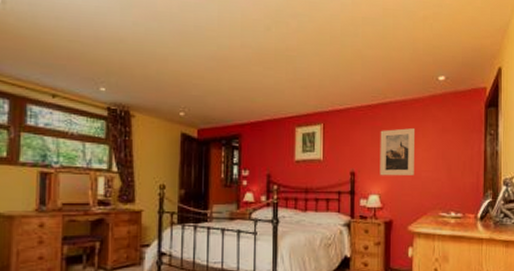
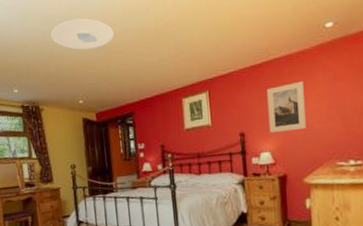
ceiling light: none [155,21,230,58] -> present [50,18,115,50]

